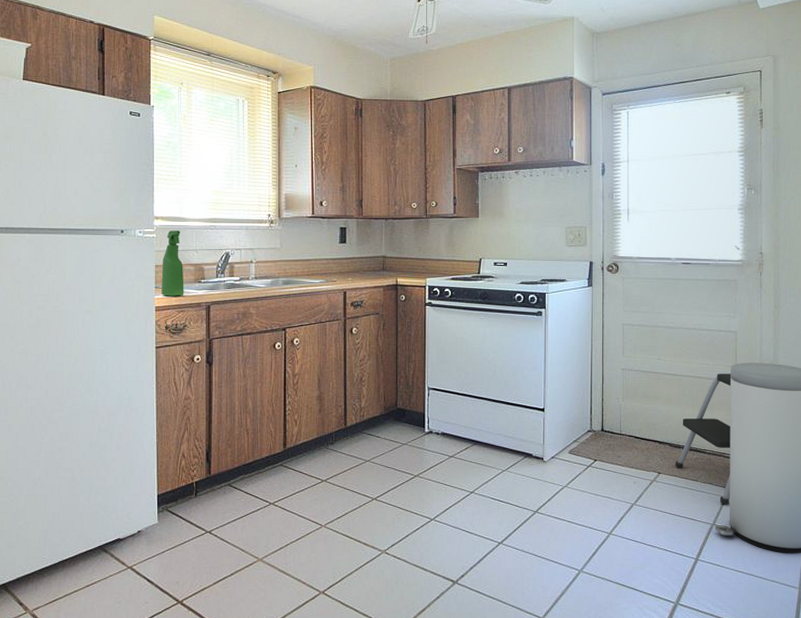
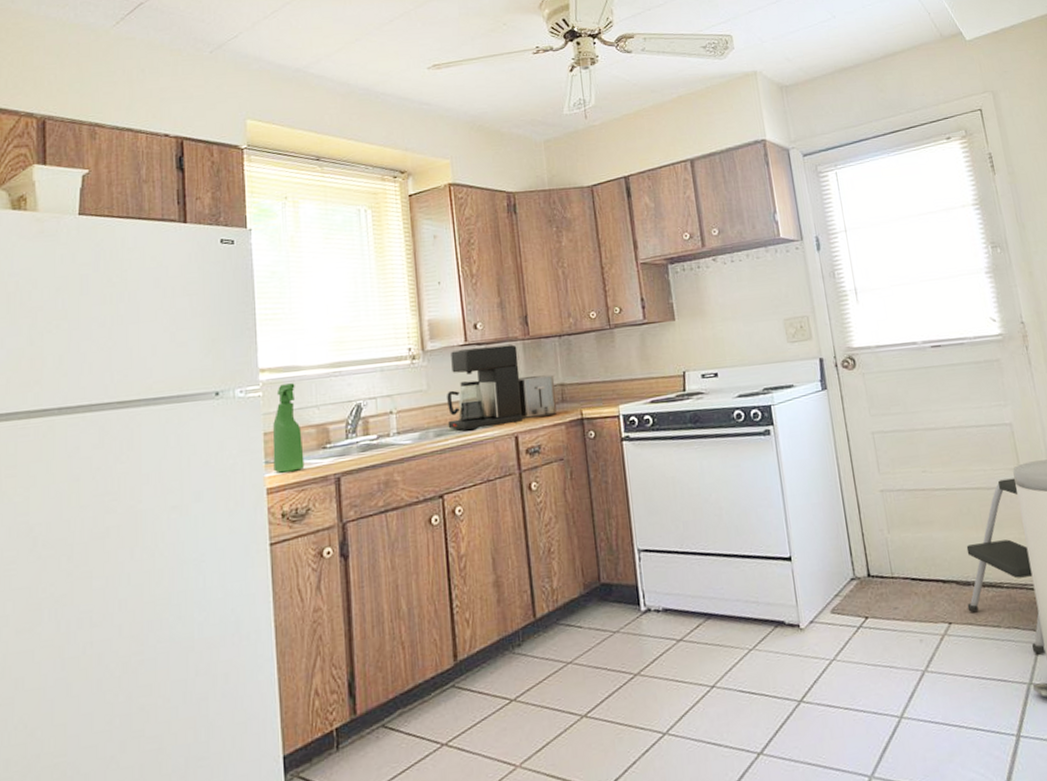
coffee maker: none [293,221,352,283] -> present [447,344,524,431]
toaster: none [350,247,379,280] -> present [518,374,557,420]

